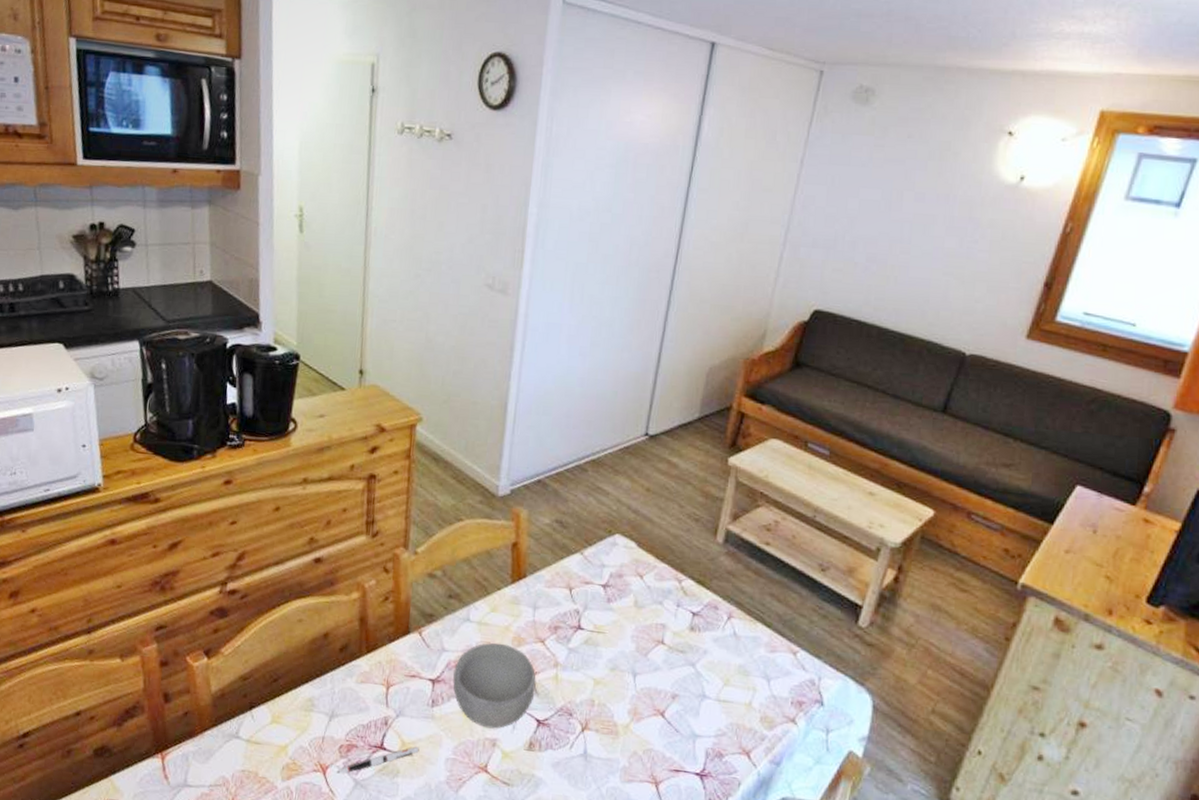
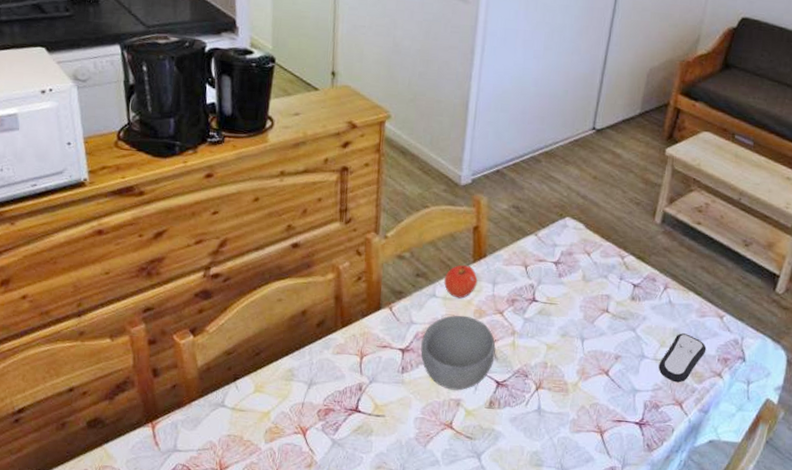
pen: present [337,747,419,774] -> none [316,409,391,435]
apple: none [479,585,516,624] -> present [444,264,478,299]
remote control: none [722,670,778,729] -> present [658,333,707,383]

